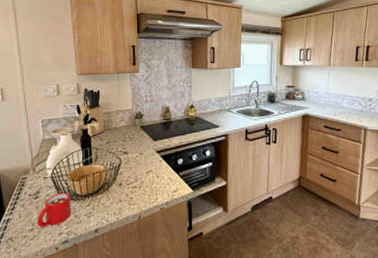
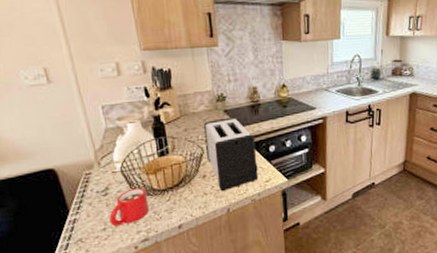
toaster: none [123,132,167,200] -> present [204,117,259,192]

